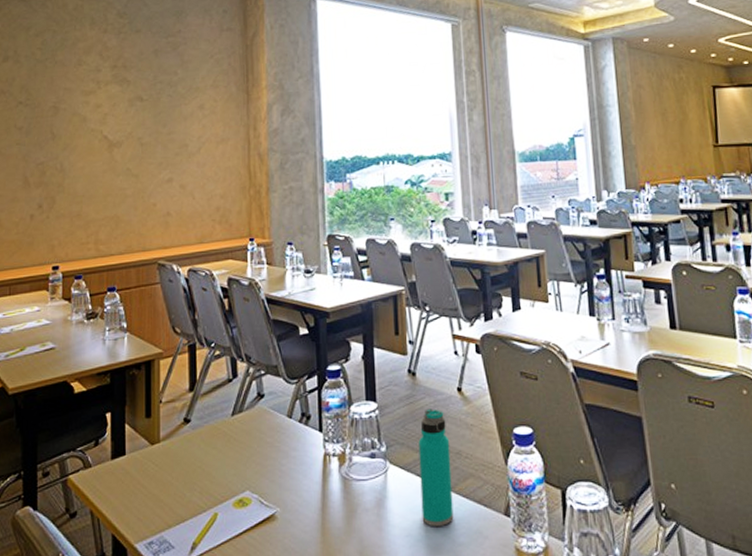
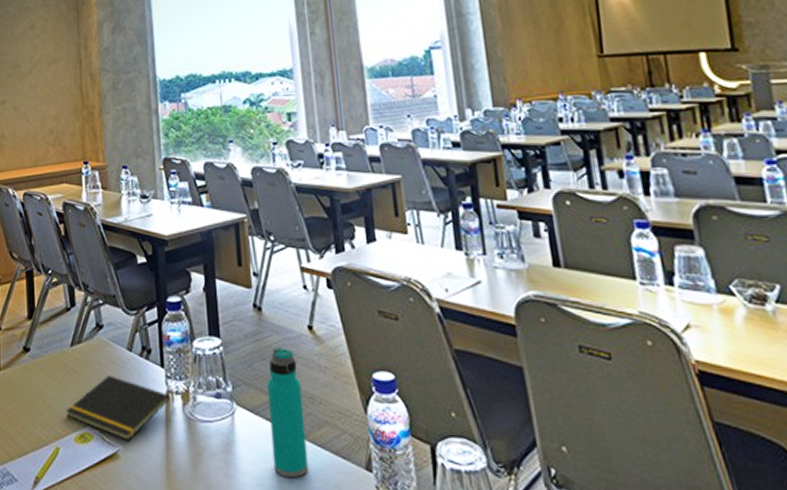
notepad: none [224,442,327,503] -> present [65,375,170,441]

